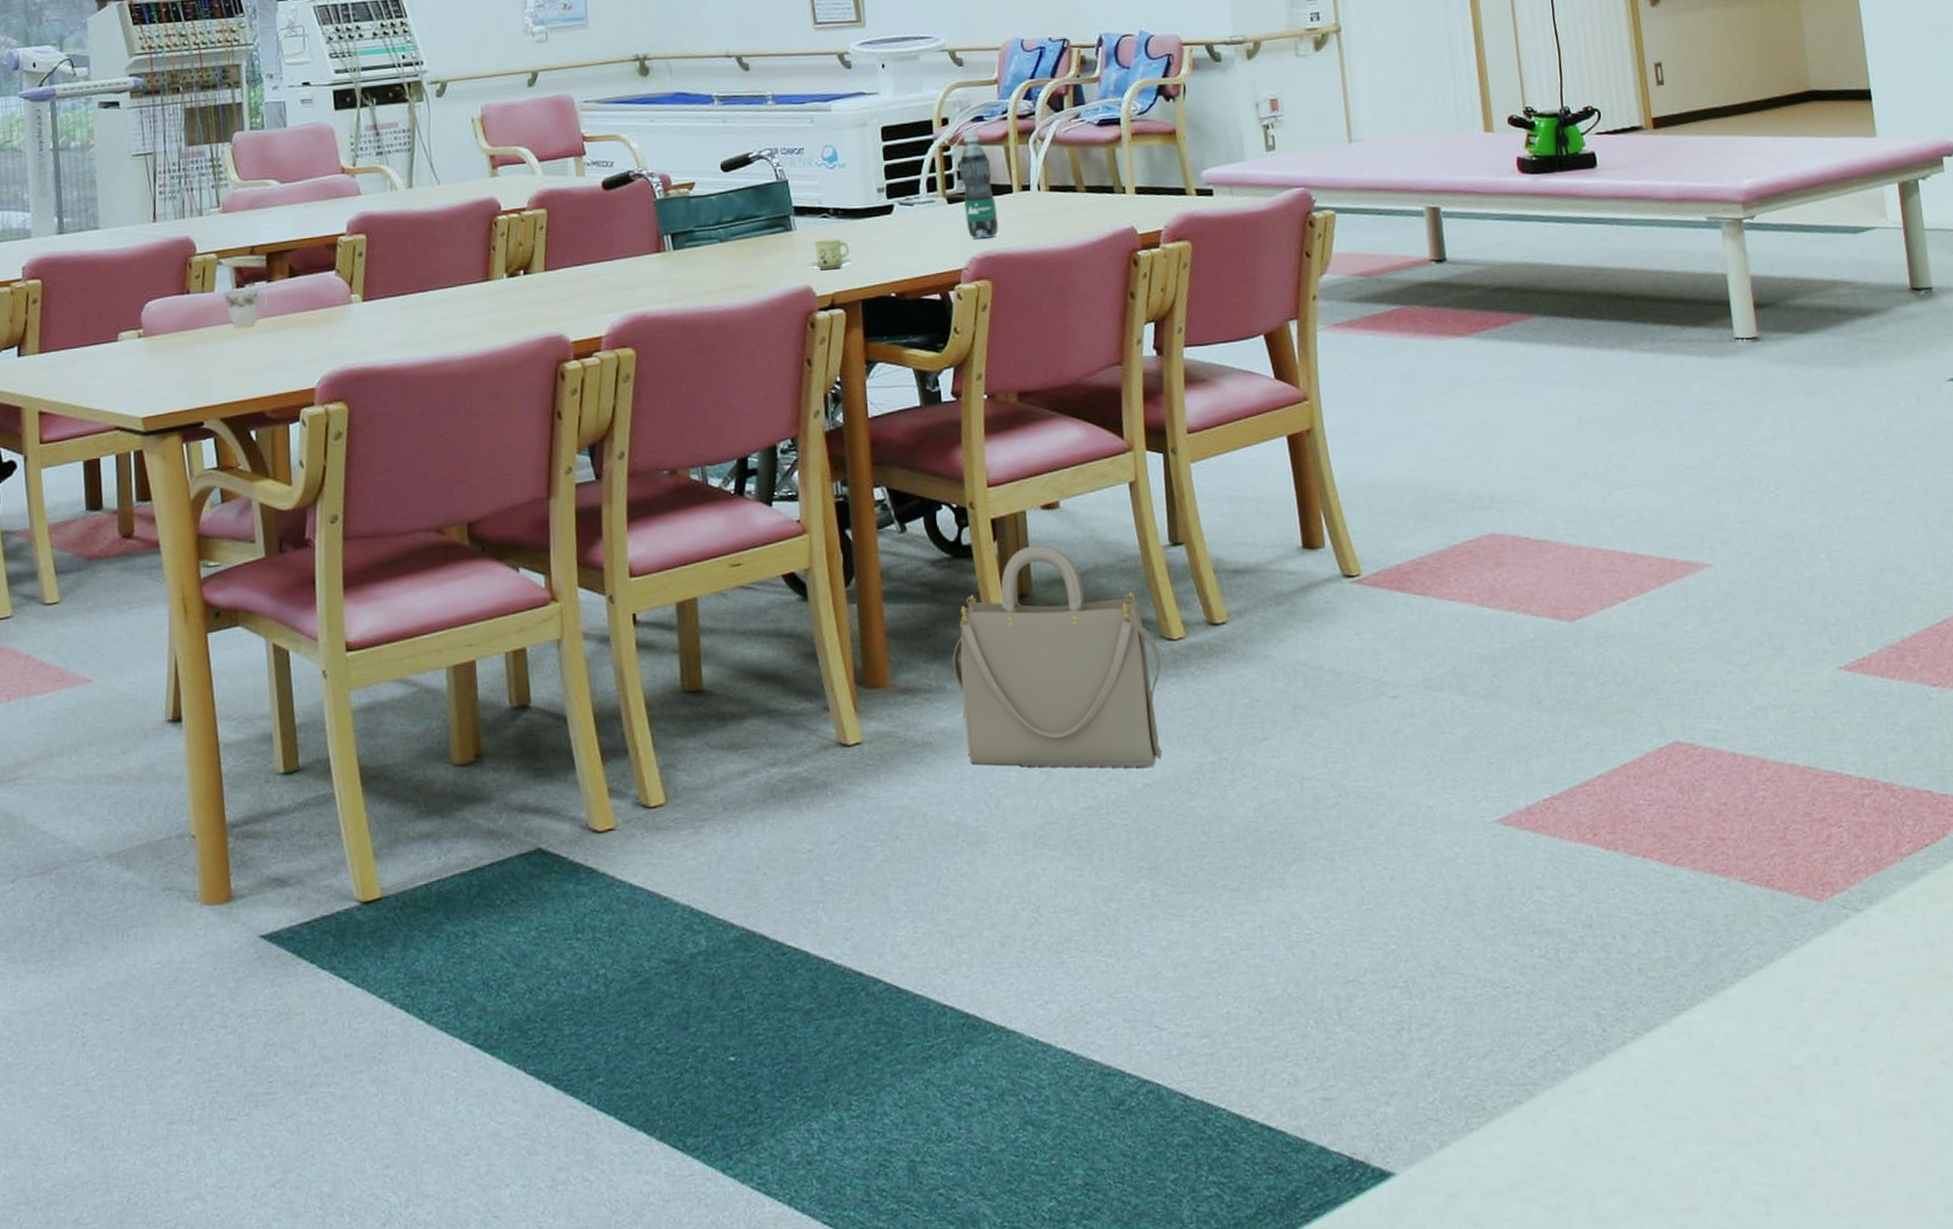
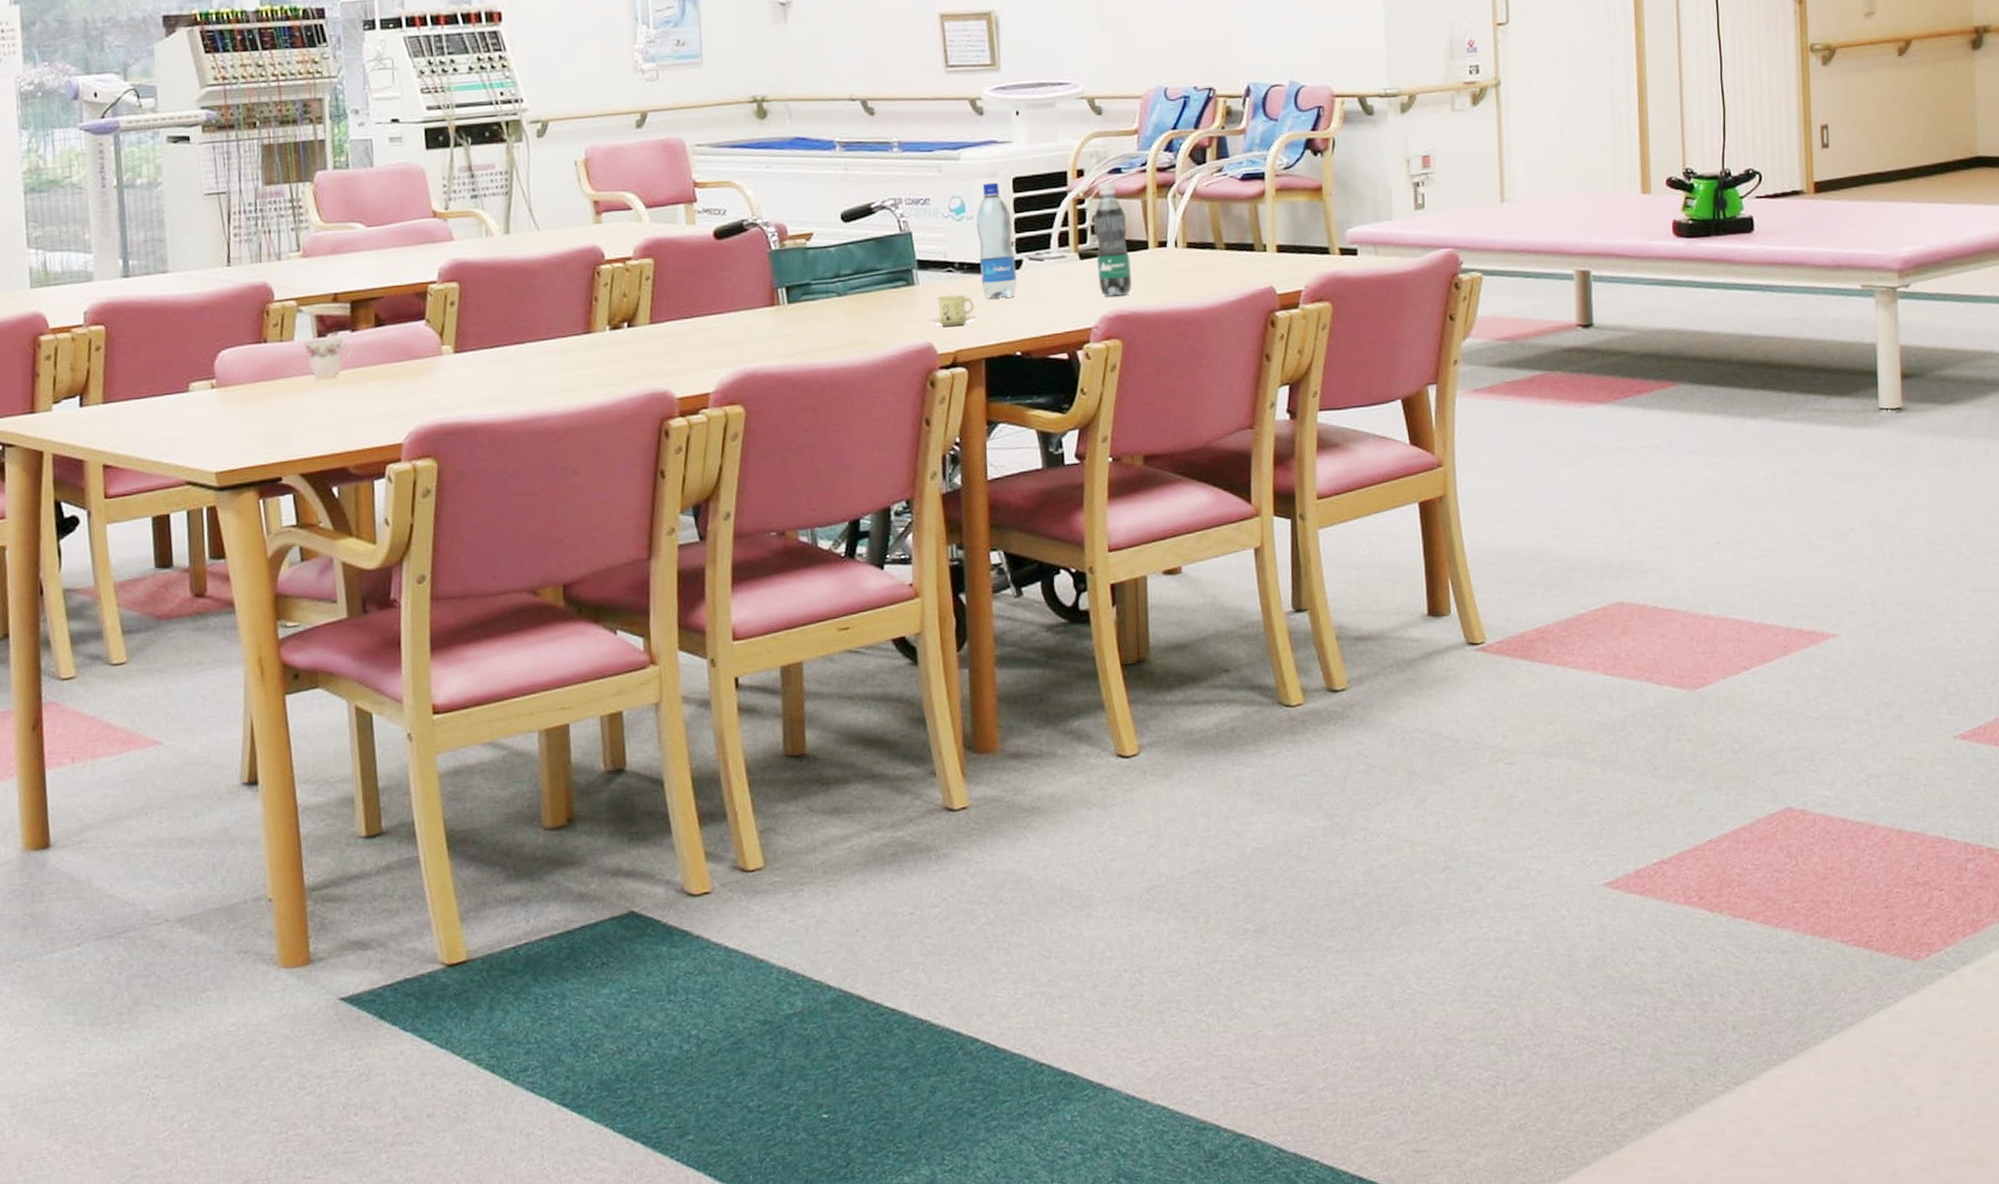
bottle: none [848,132,889,244] -> present [976,182,1017,300]
handbag: present [952,545,1162,768] -> none [1064,610,1277,832]

